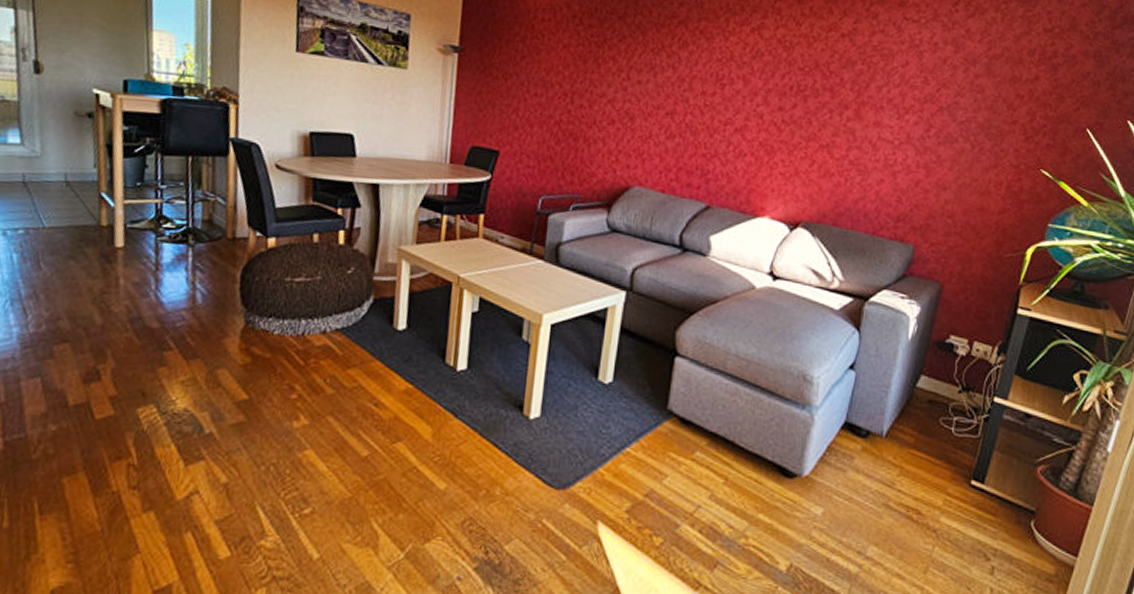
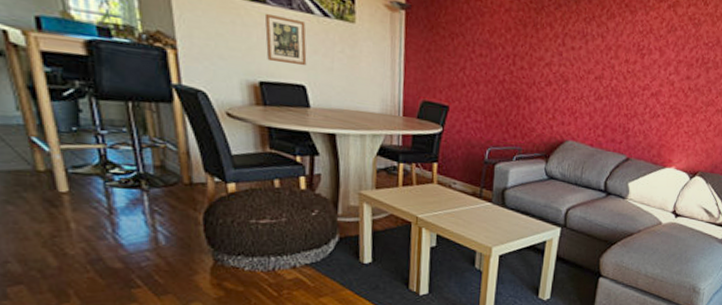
picture frame: none [319,64,359,115] -> present [264,13,307,66]

